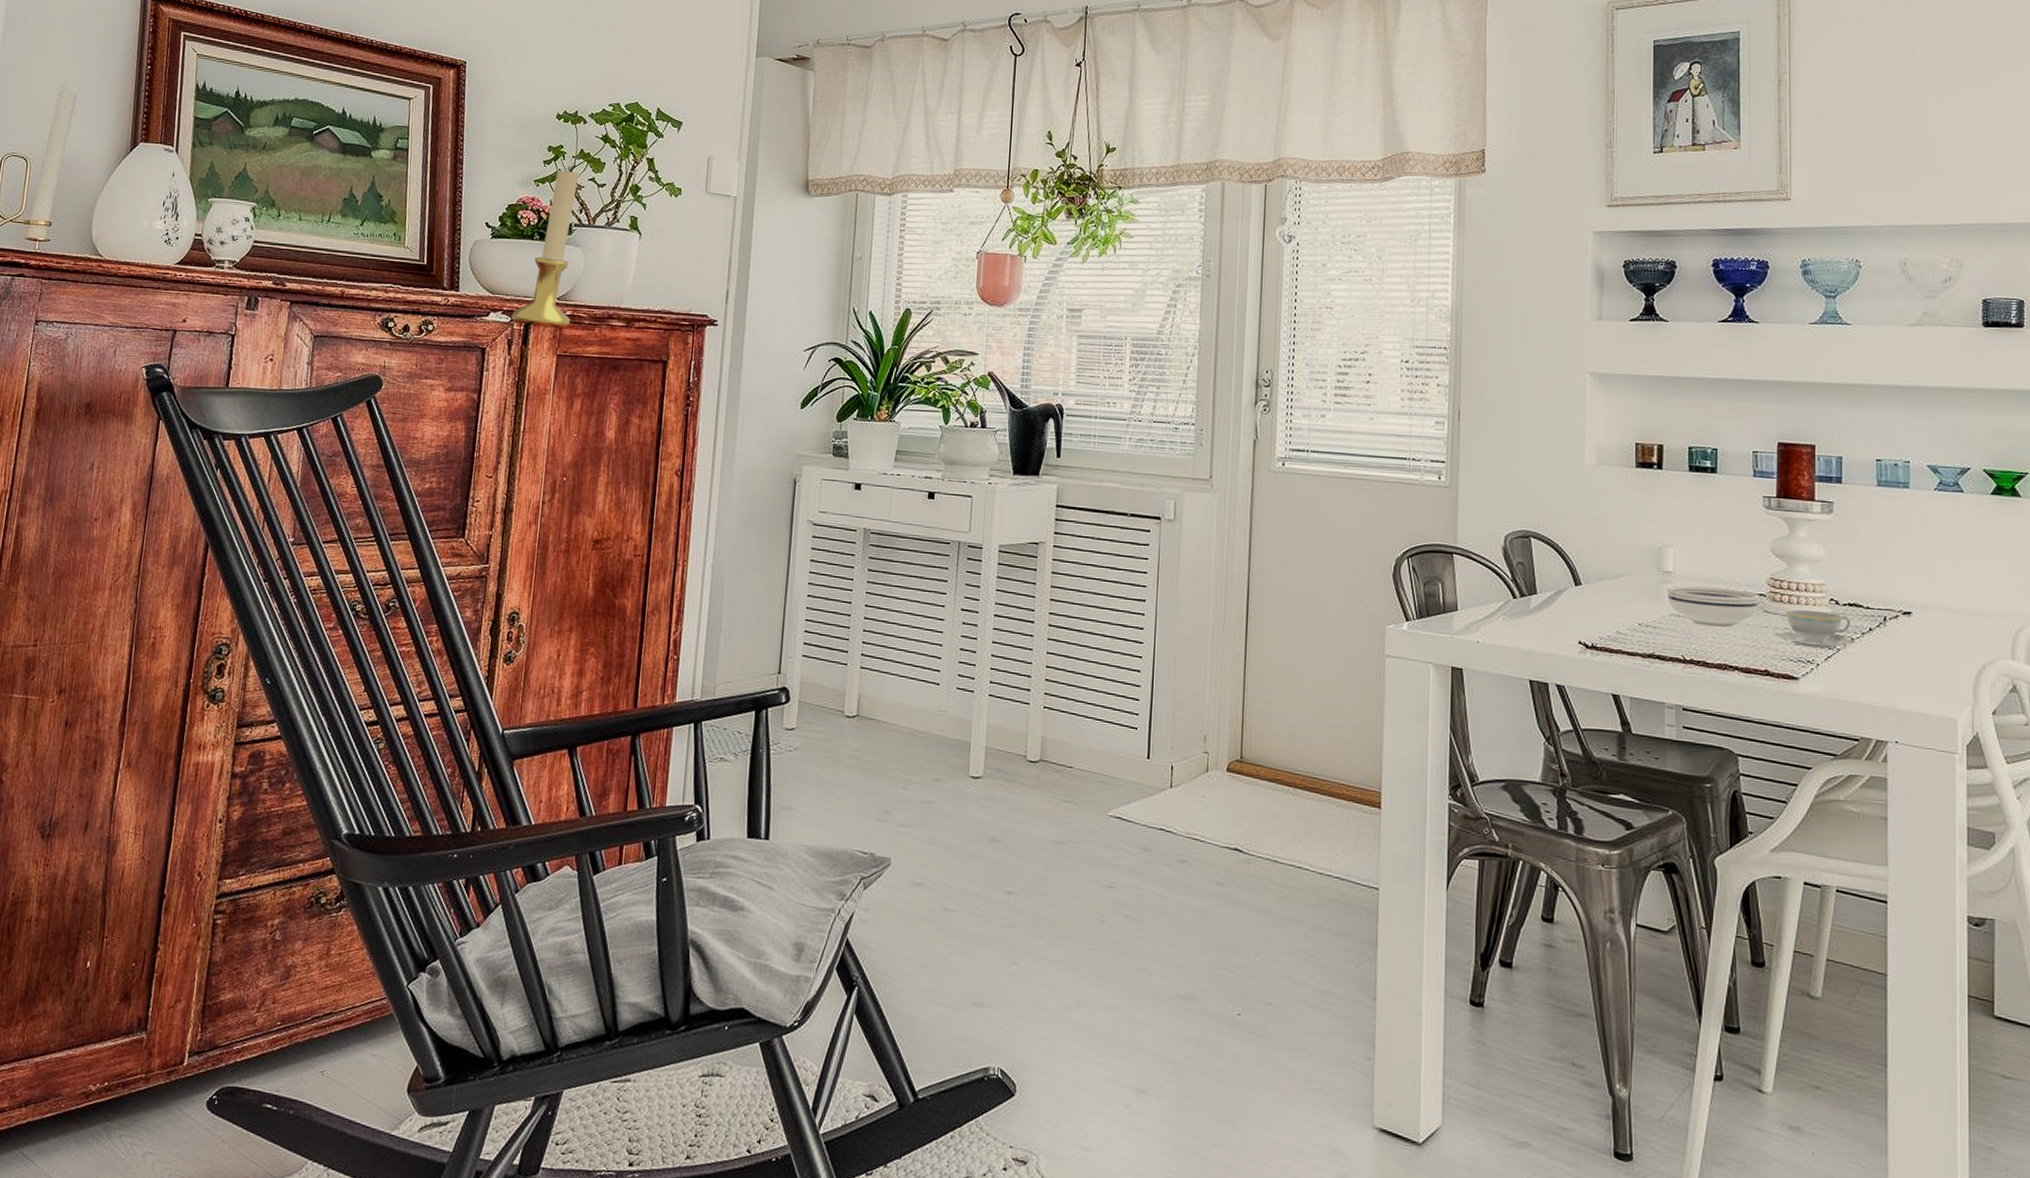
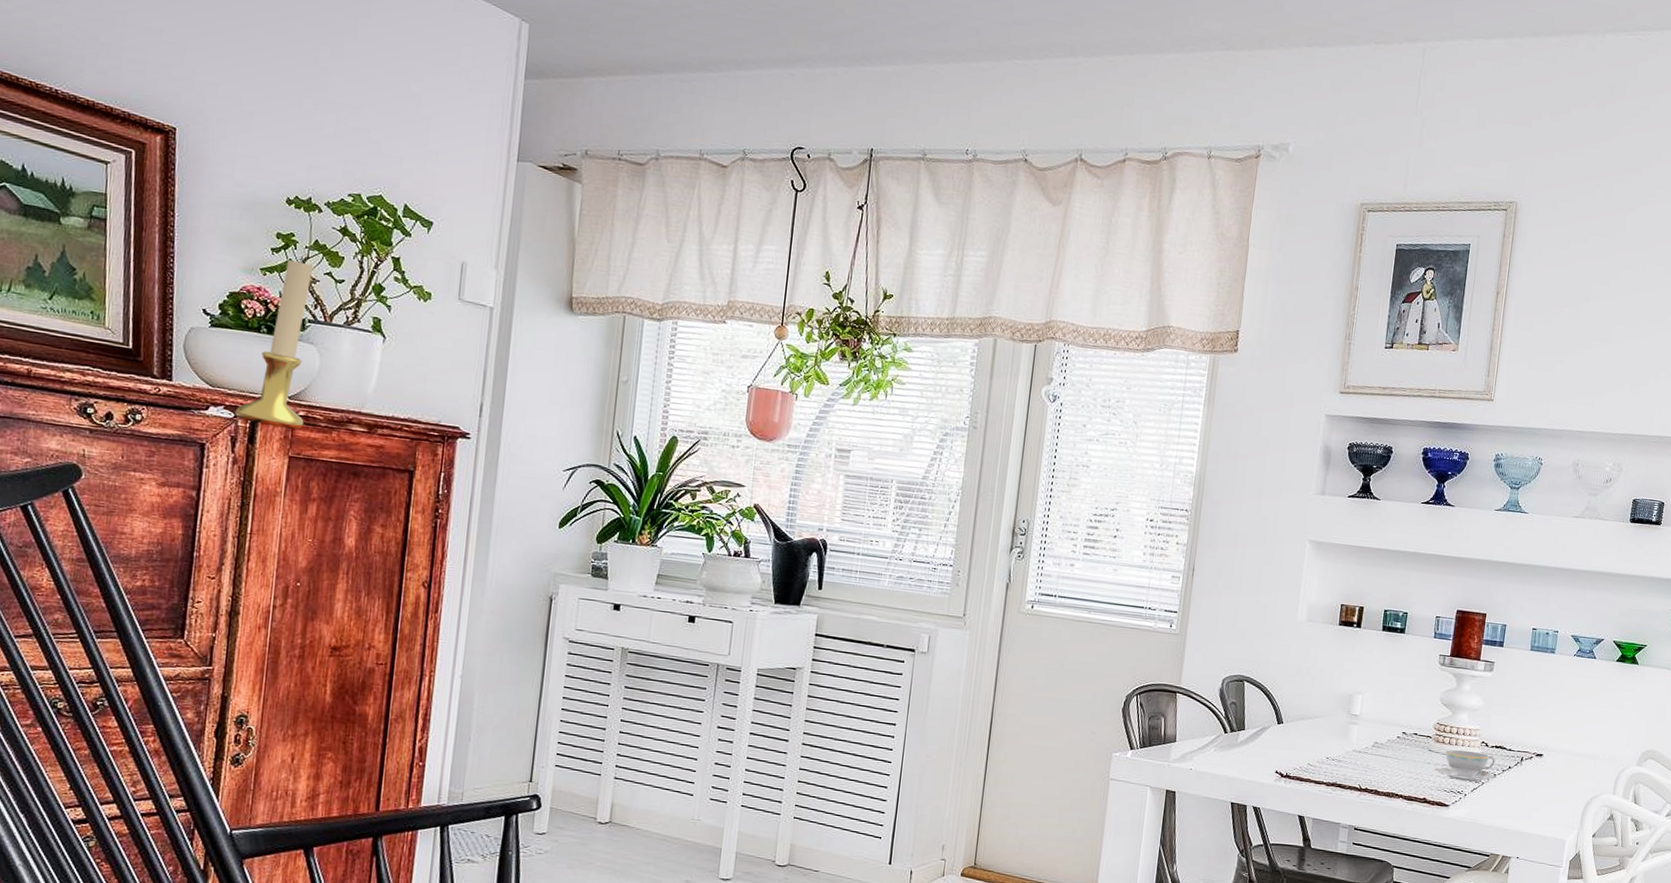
bowl: present [1667,585,1760,627] -> none [1352,726,1427,763]

